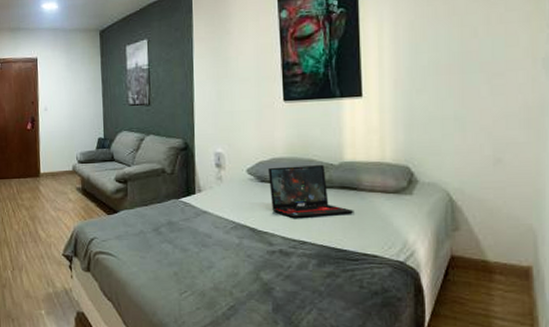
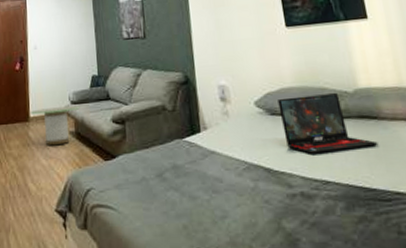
side table: none [40,165,87,200] -> present [30,105,80,146]

